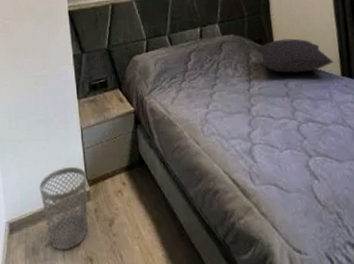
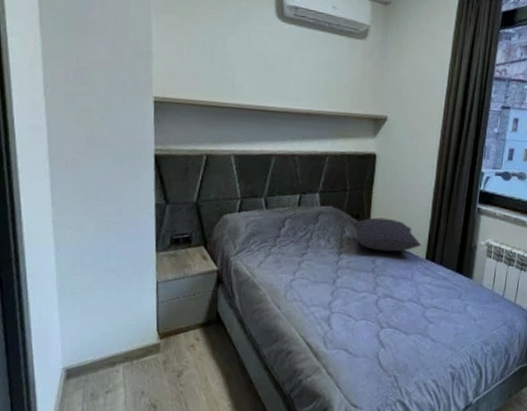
wastebasket: present [39,166,88,251] -> none [104,318,159,397]

